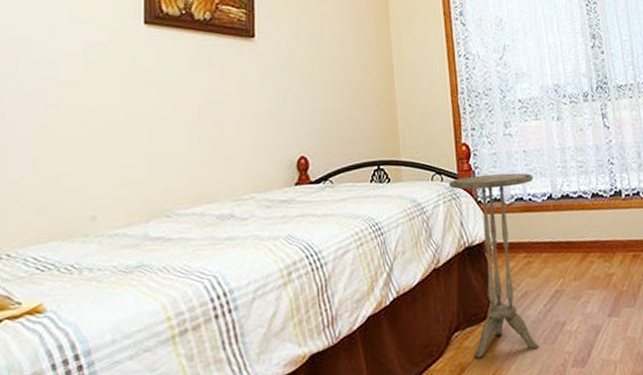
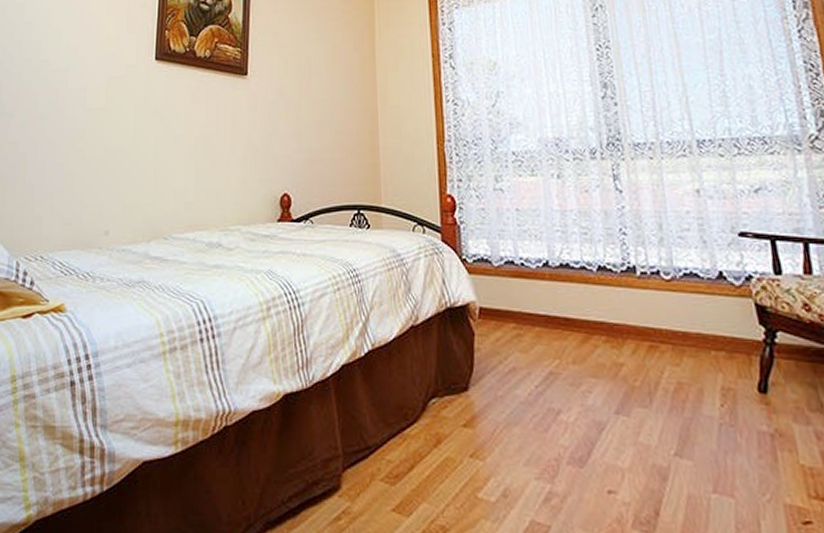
side table: present [448,173,540,359] -> none [431,231,529,435]

